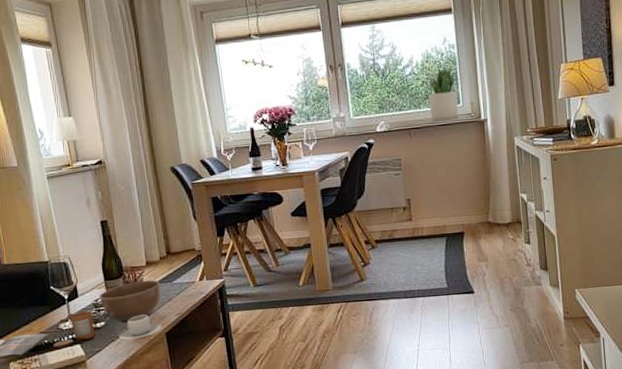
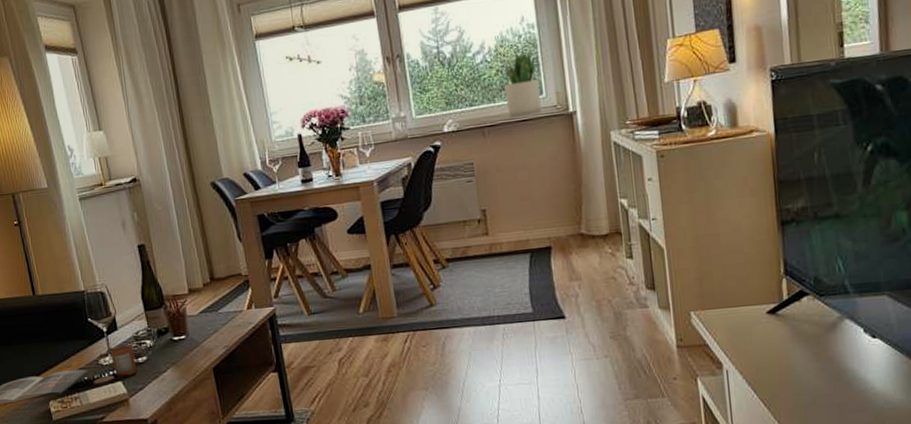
bowl: present [99,280,161,323] -> none [139,309,206,357]
teacup: present [119,314,162,341] -> none [162,348,209,377]

